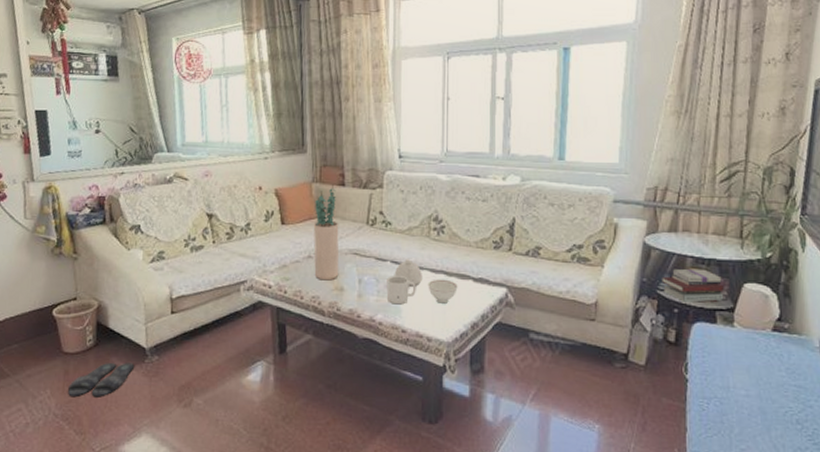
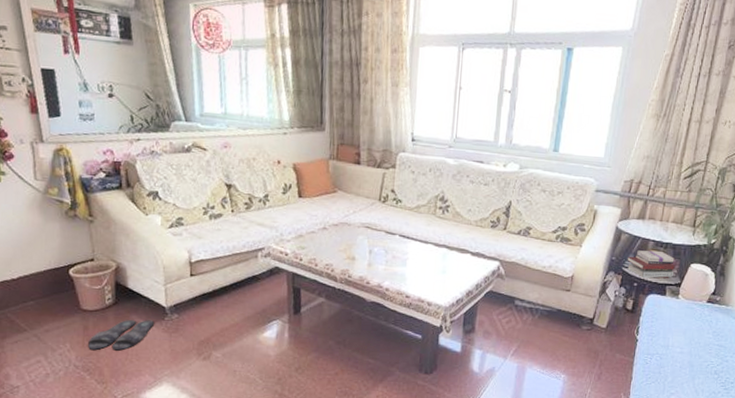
vase: present [313,184,340,281] -> none [328,162,353,251]
mug: present [386,276,416,305] -> none [394,248,421,274]
teapot: present [394,259,424,286] -> none [401,234,428,258]
bowl: present [428,279,458,304] -> none [431,252,457,274]

